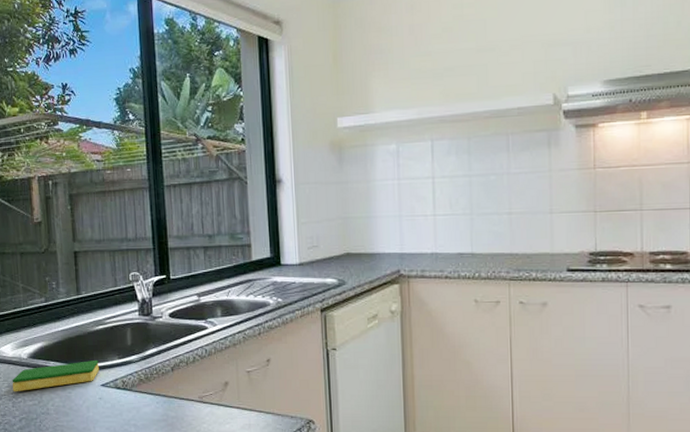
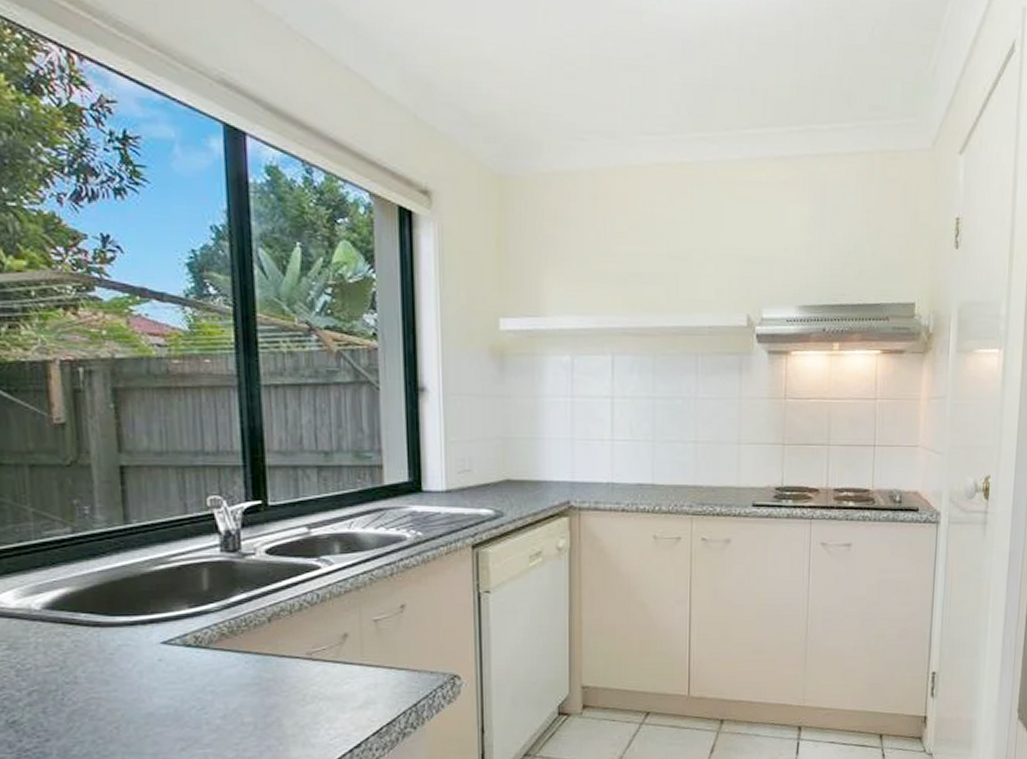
dish sponge: present [12,361,99,392] -> none [14,611,159,657]

